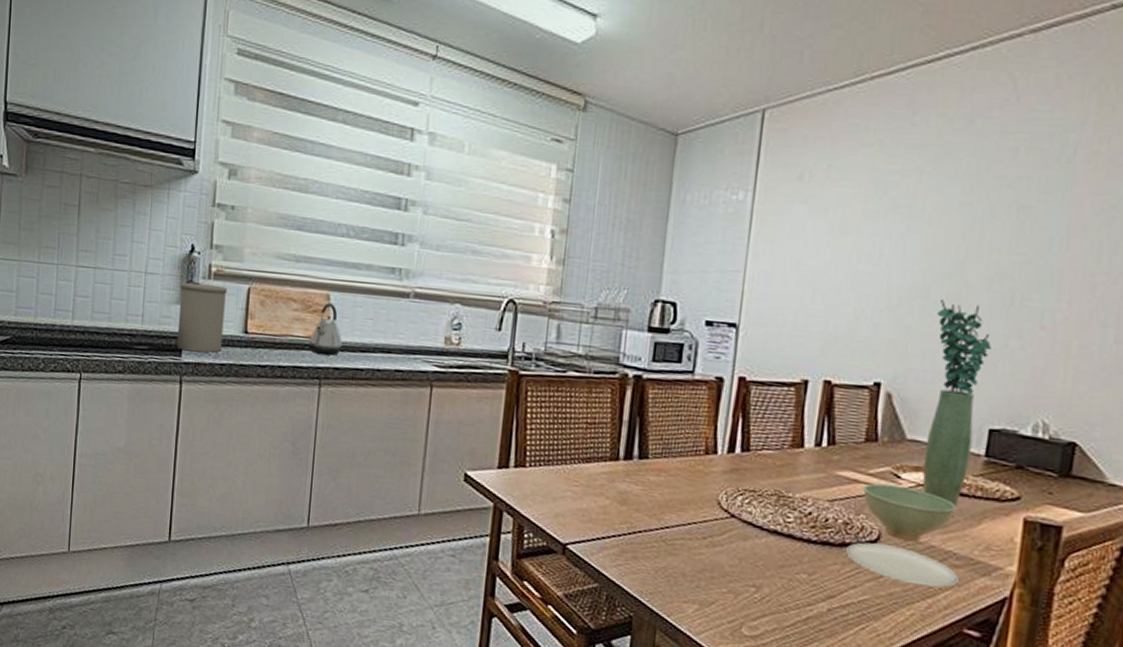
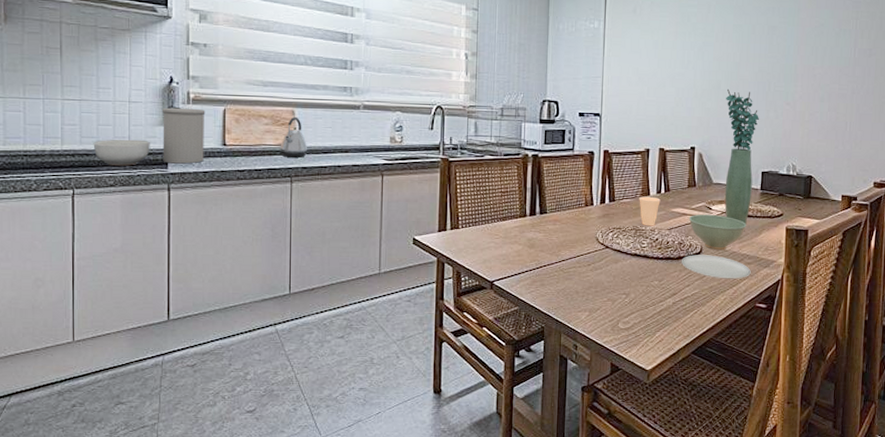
bowl: none [104,316,164,350] -> present [93,139,150,166]
cup: none [786,448,820,494] -> present [639,196,661,226]

